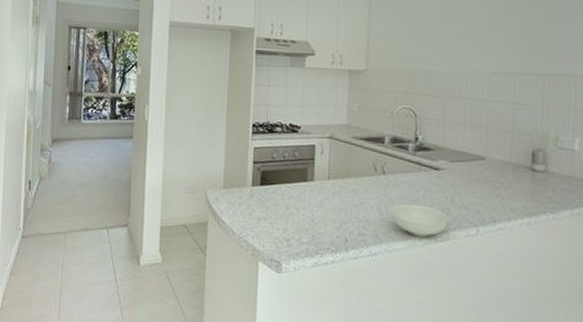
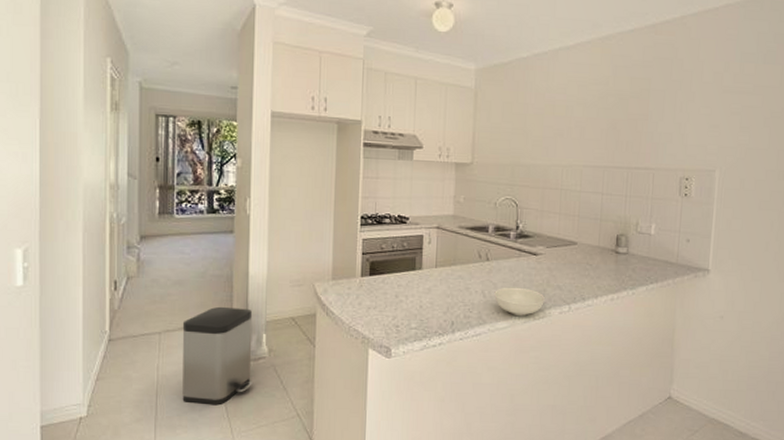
pedal bin: none [83,210,147,309] -> present [182,306,252,406]

